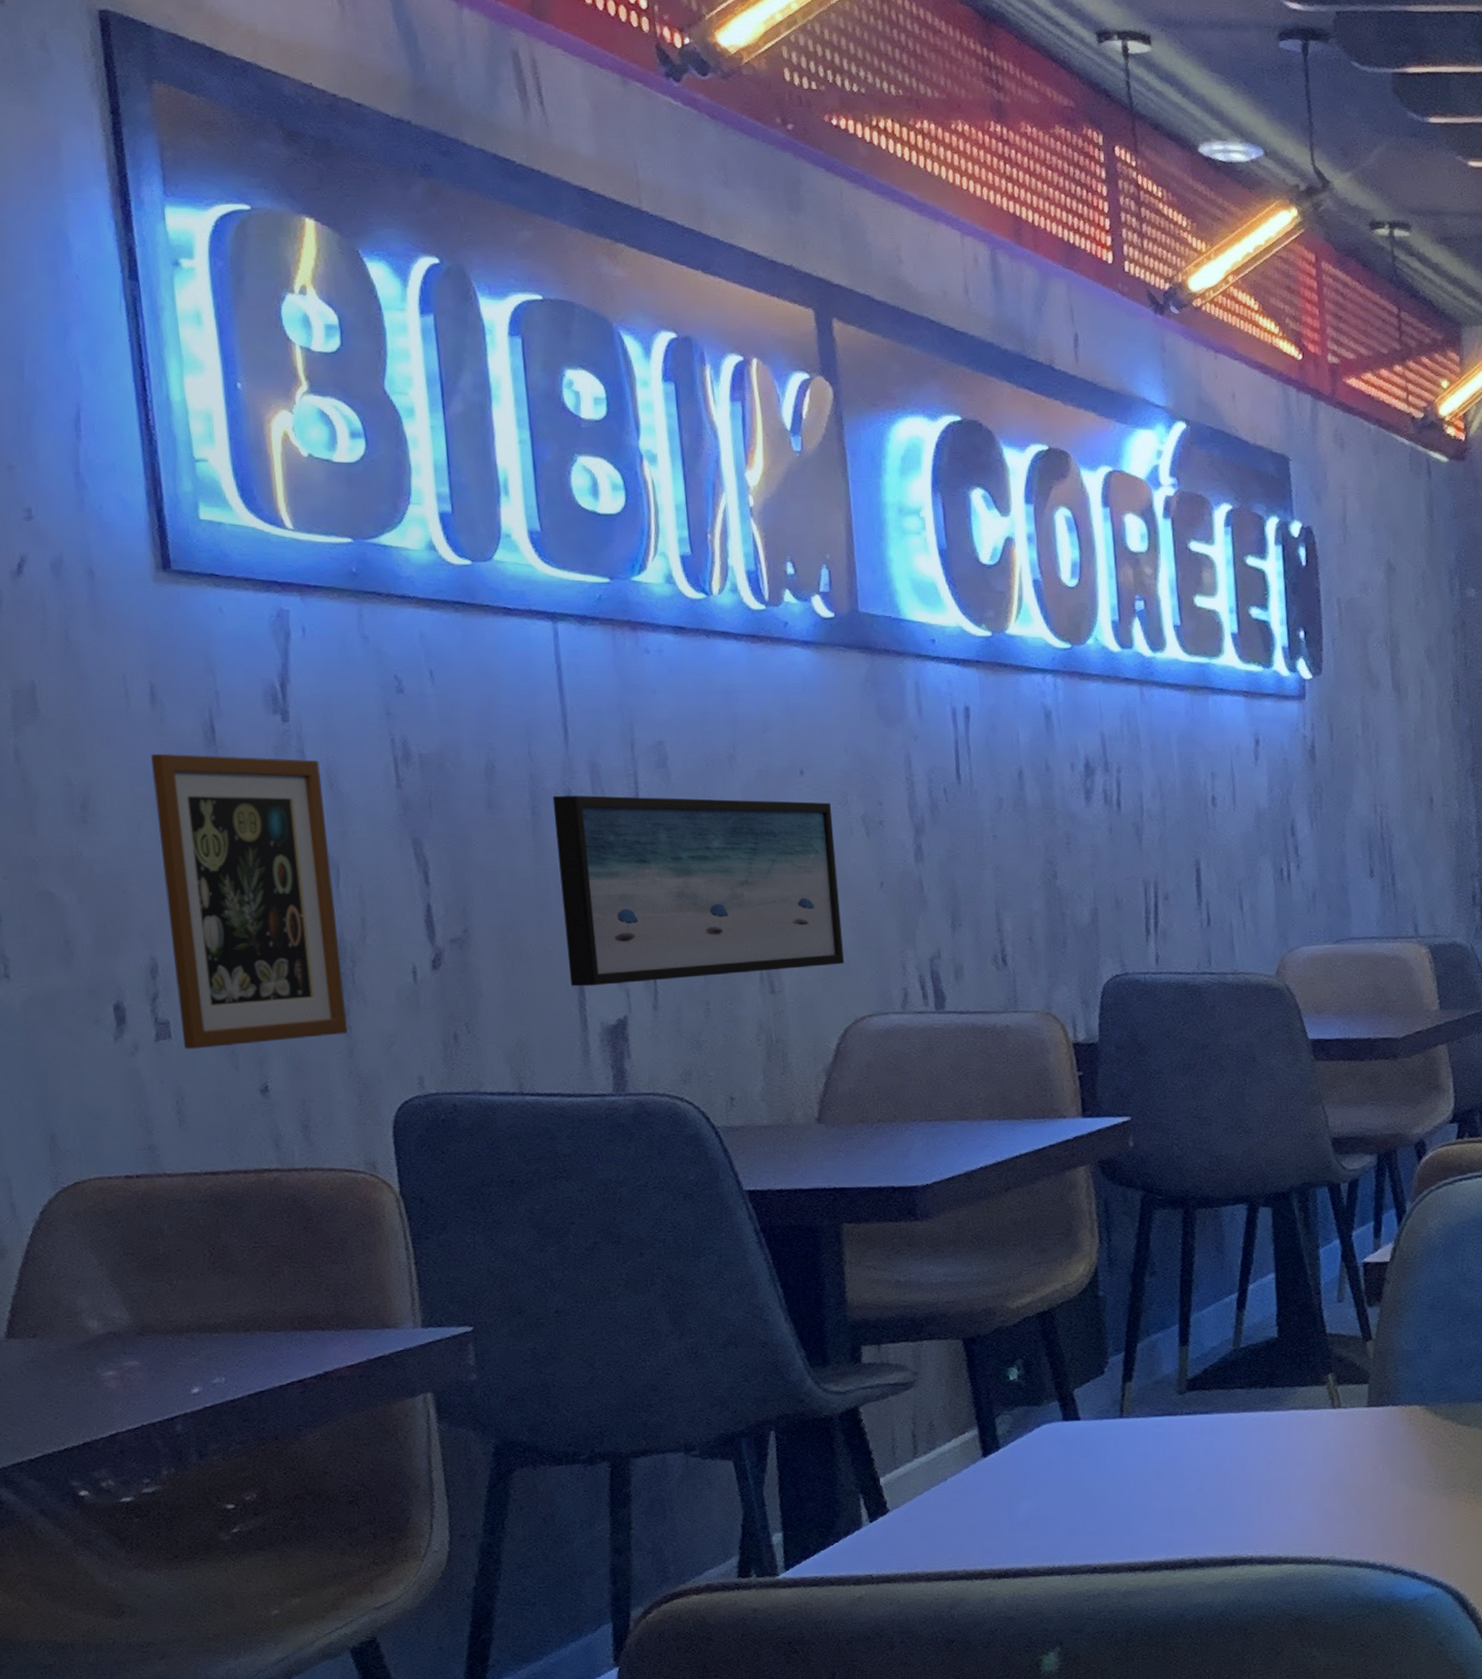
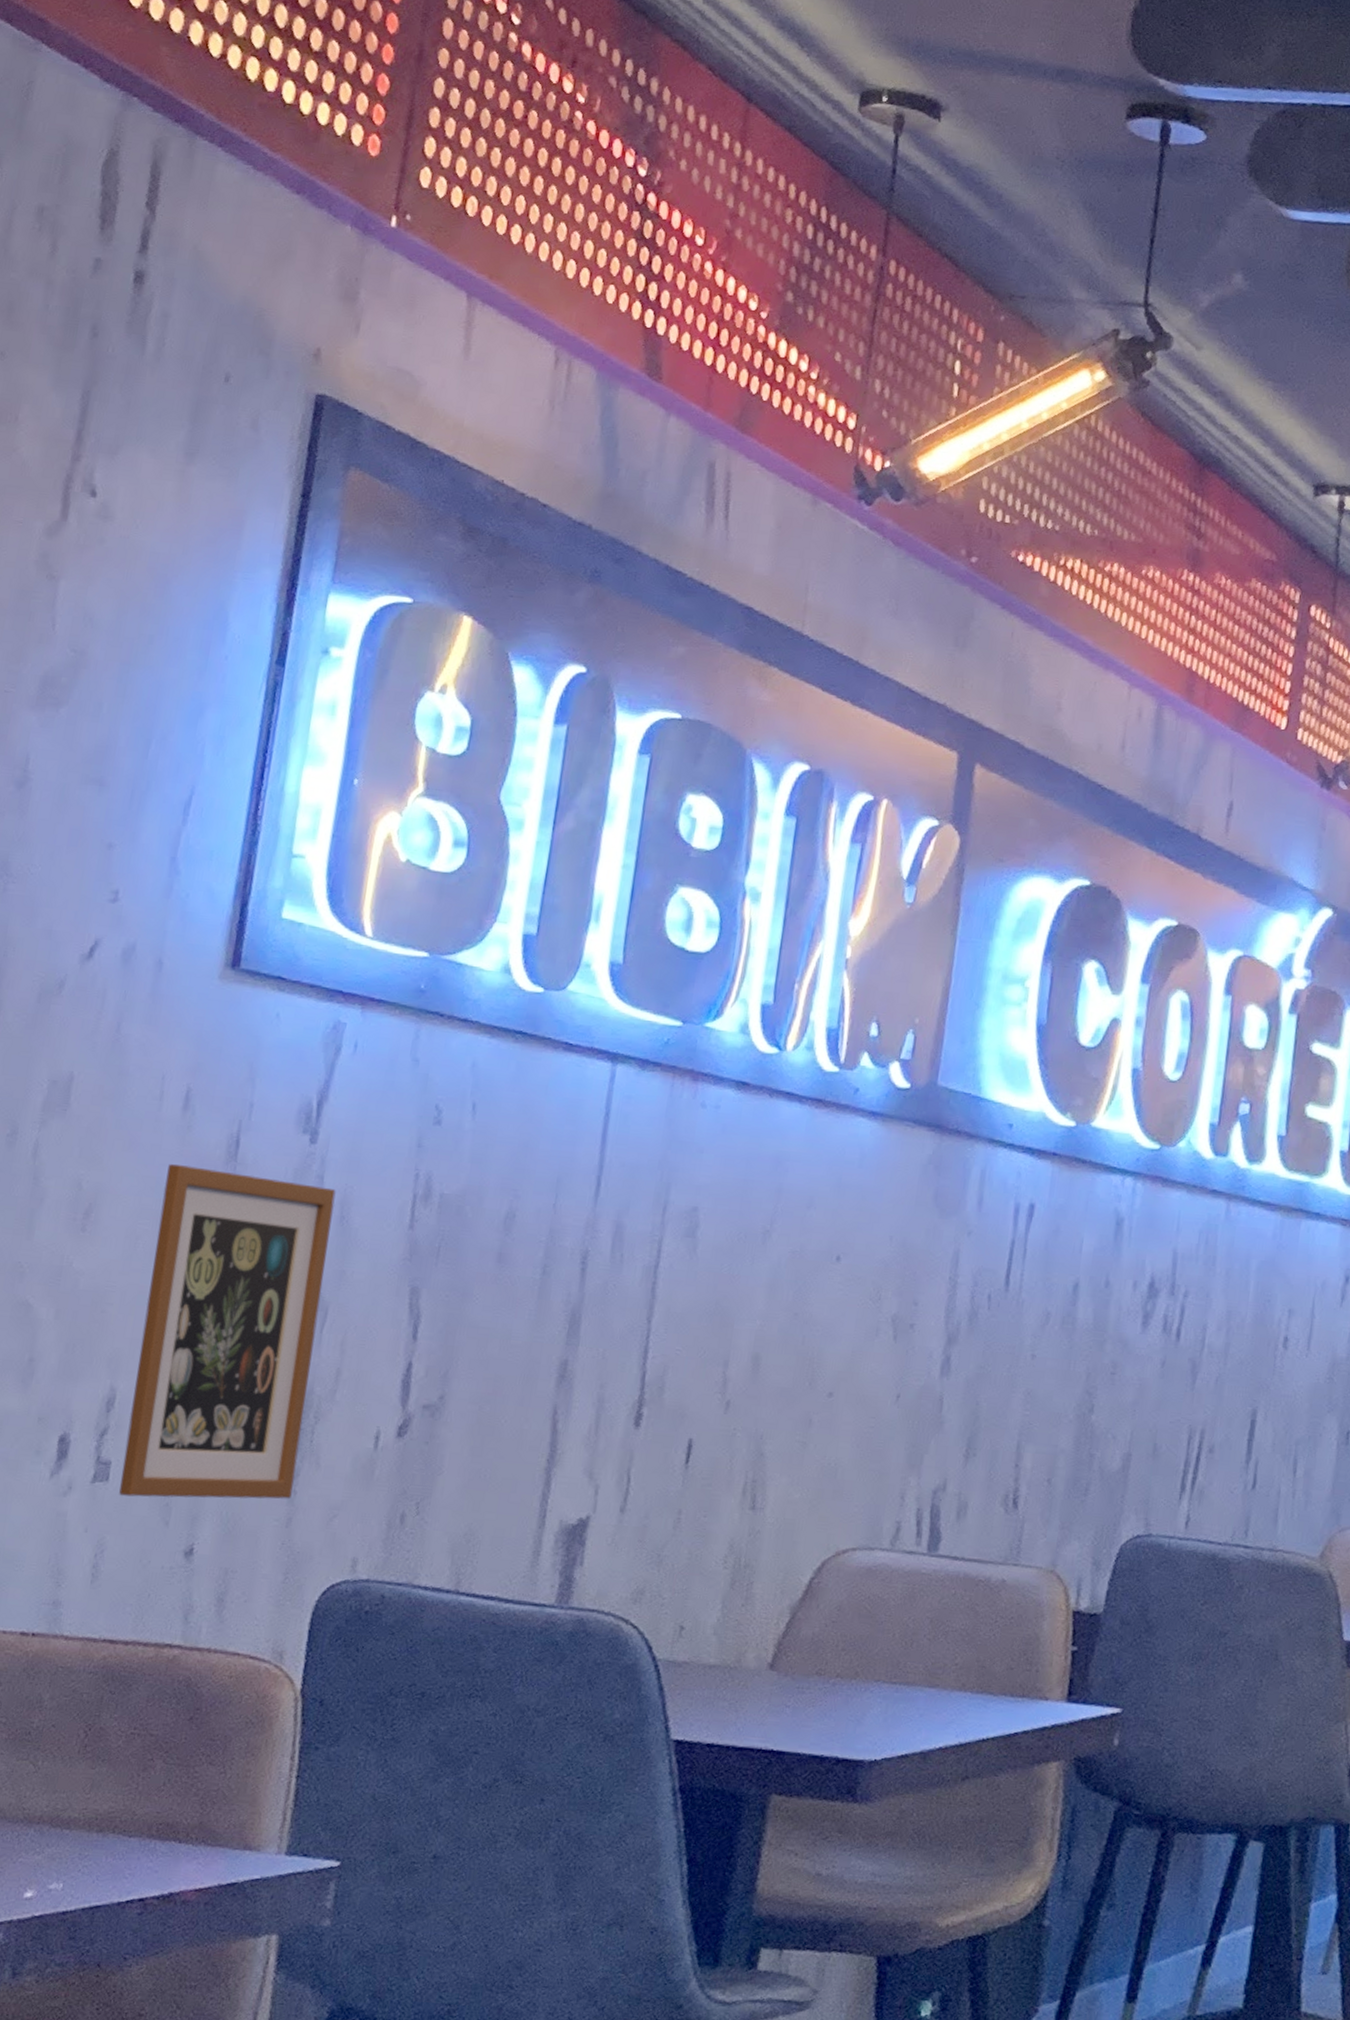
wall art: present [552,795,844,987] -> none [538,1256,863,1485]

